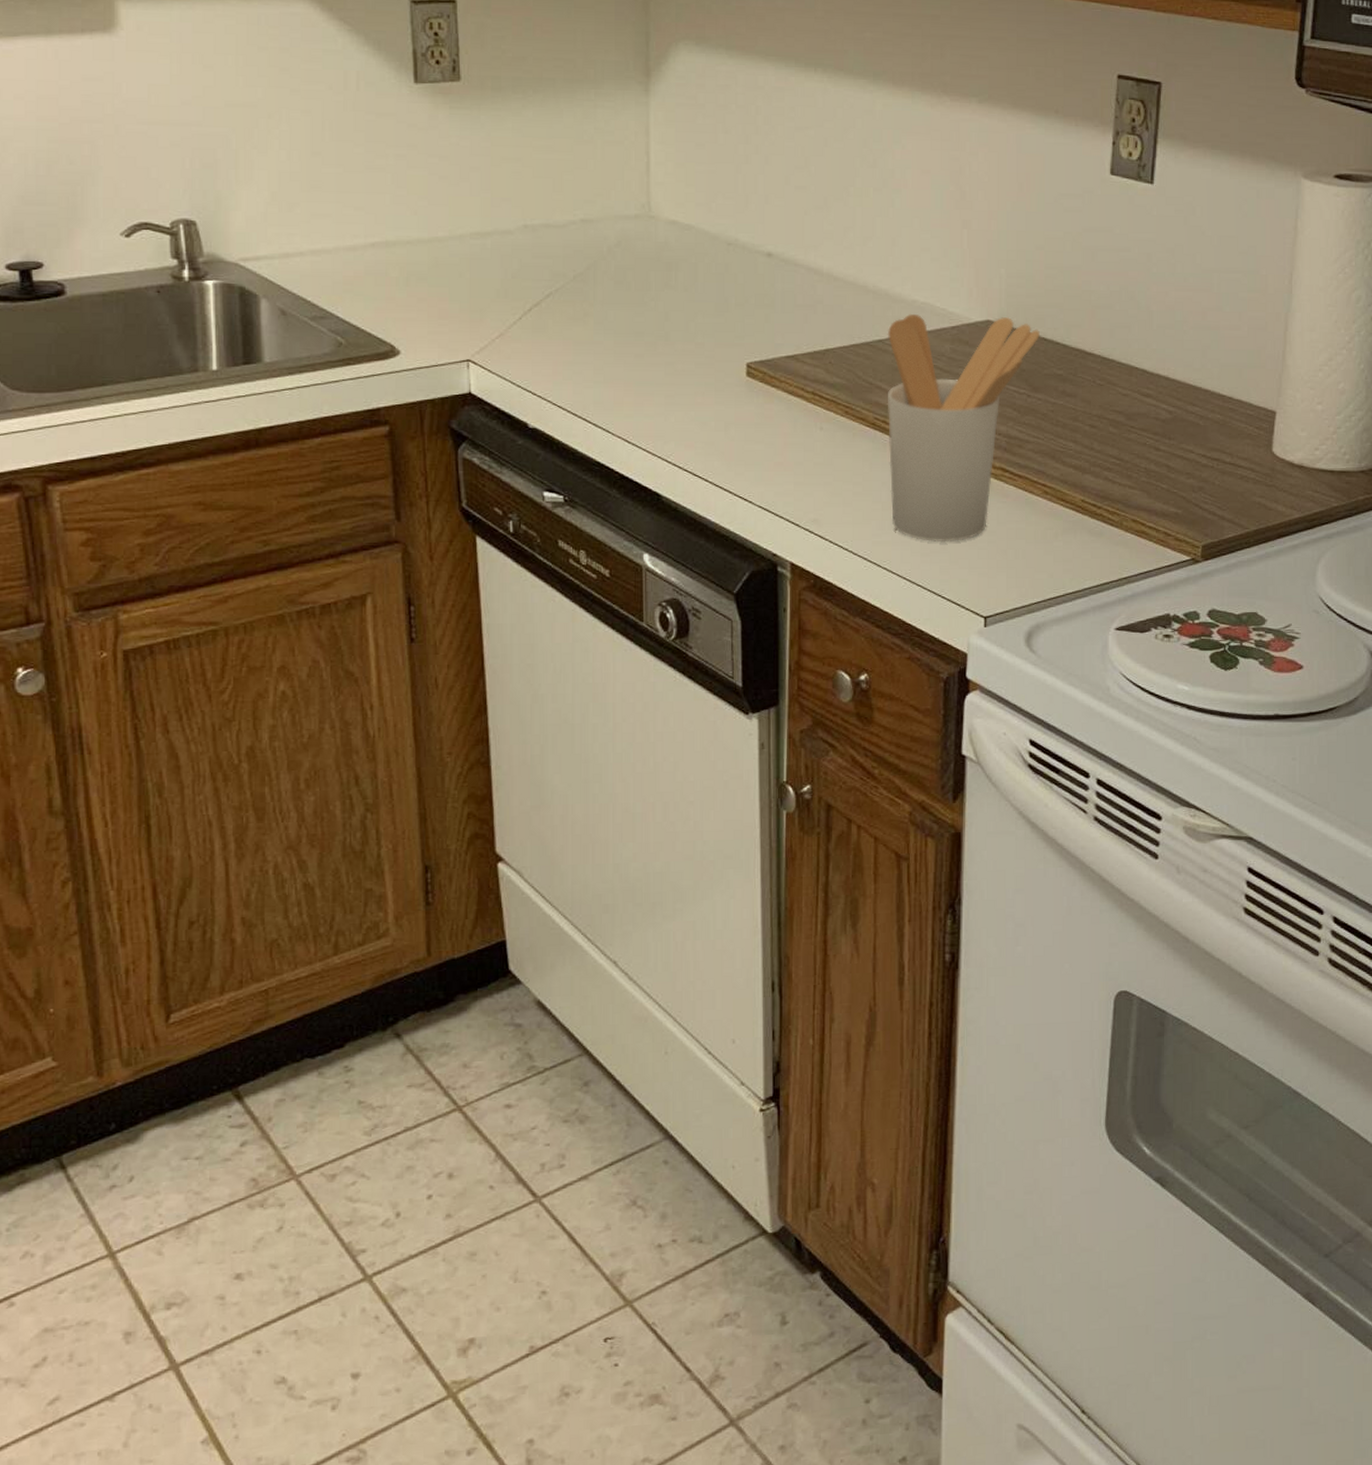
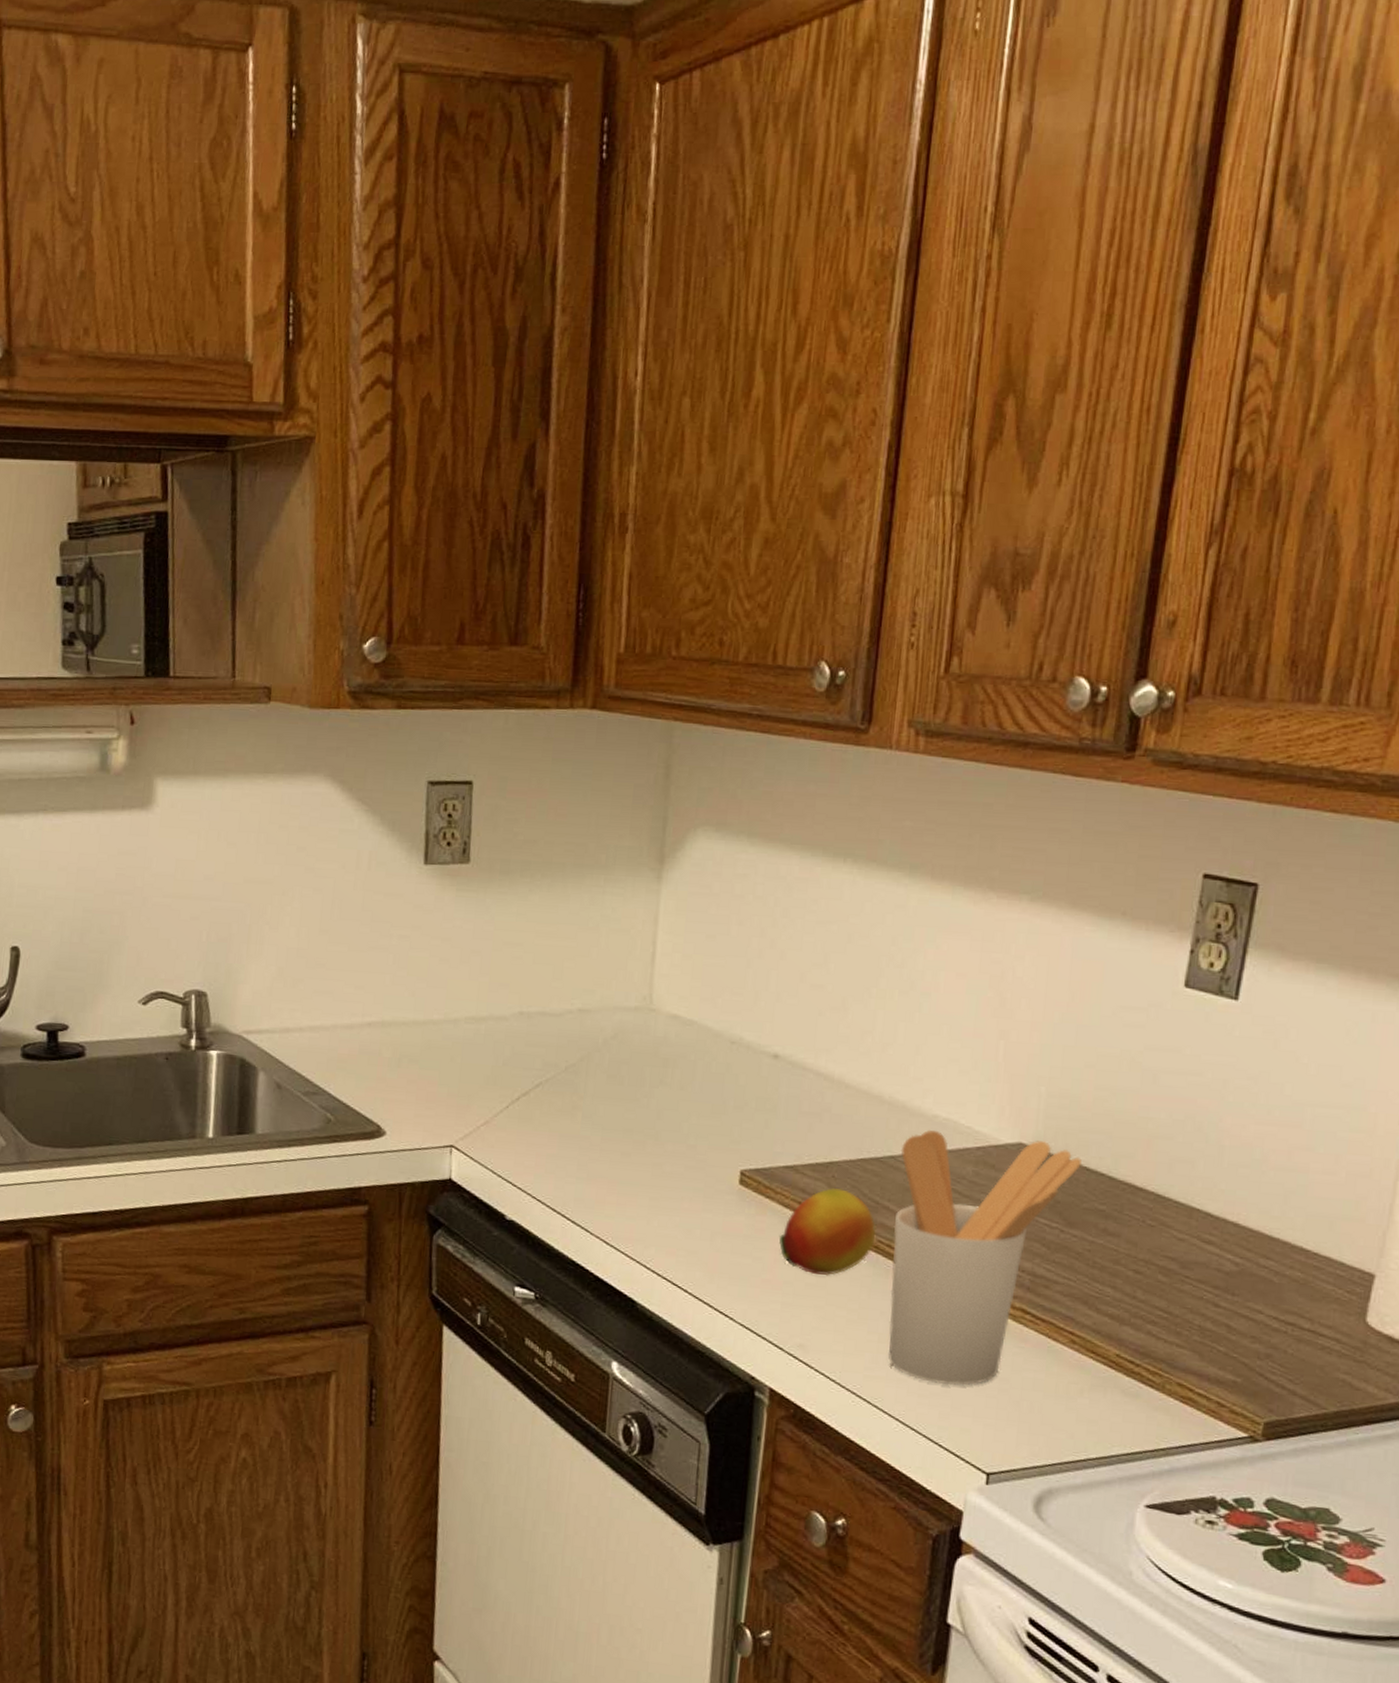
fruit: none [786,373,872,455] -> present [779,1188,876,1276]

